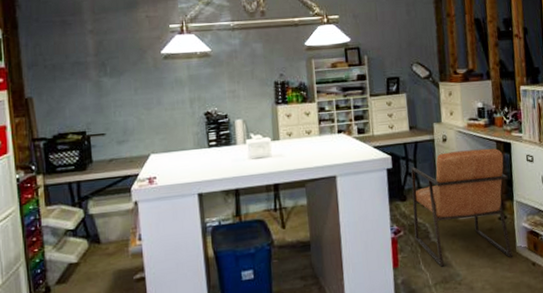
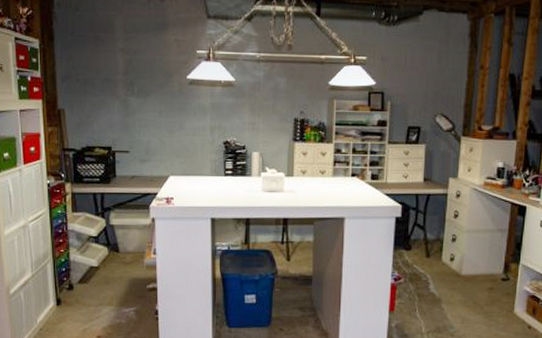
chair: present [411,148,512,267] -> none [414,208,518,317]

